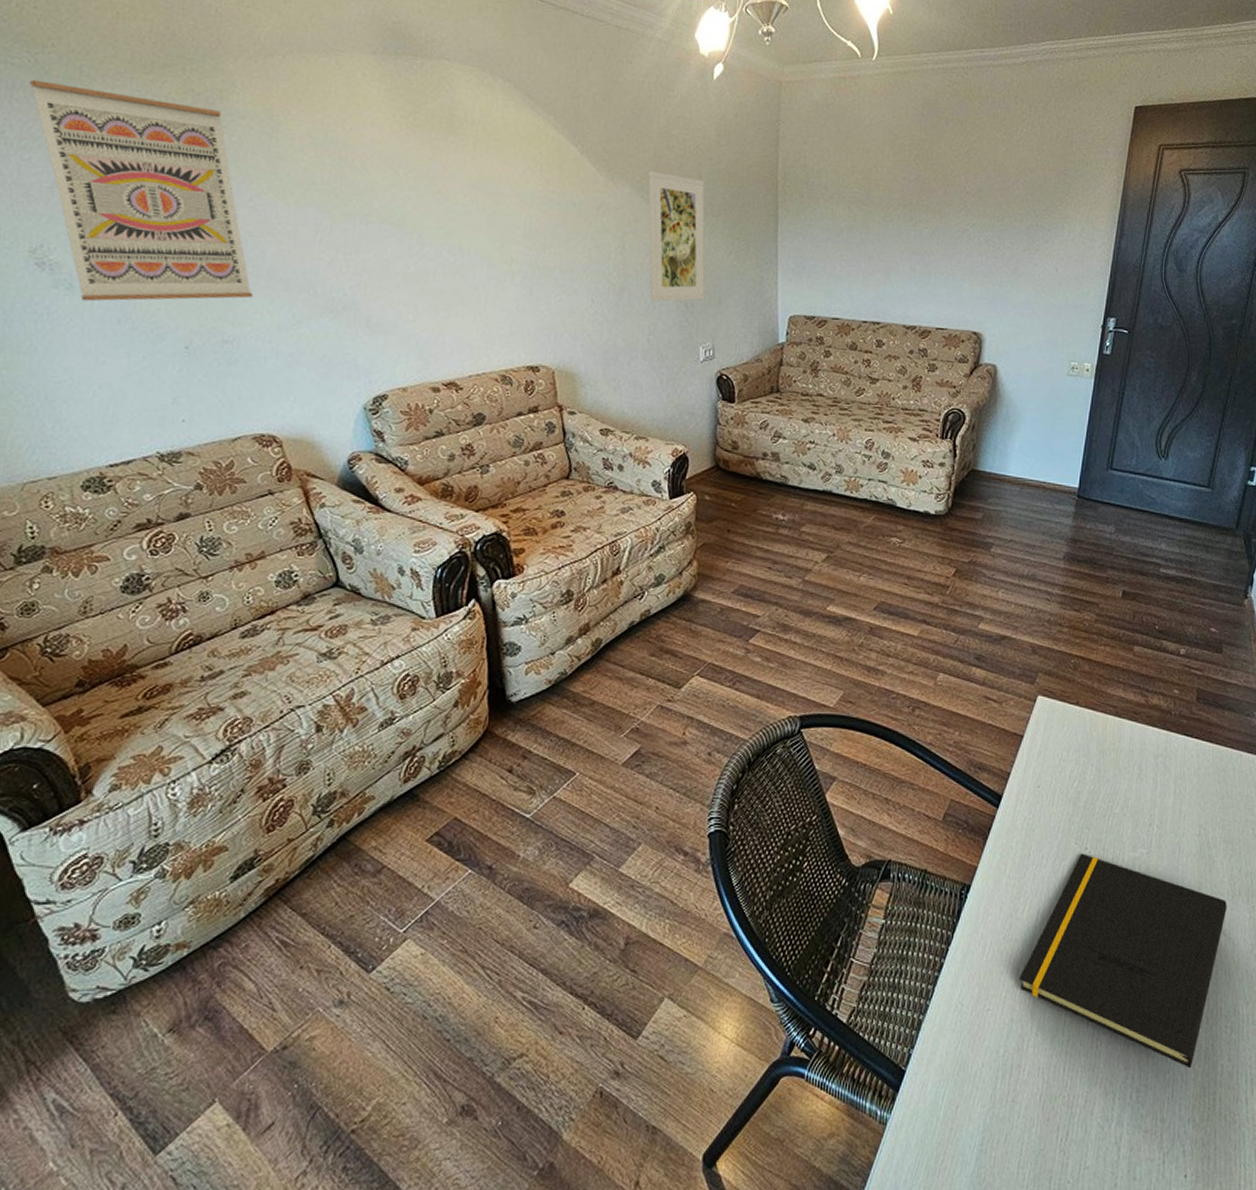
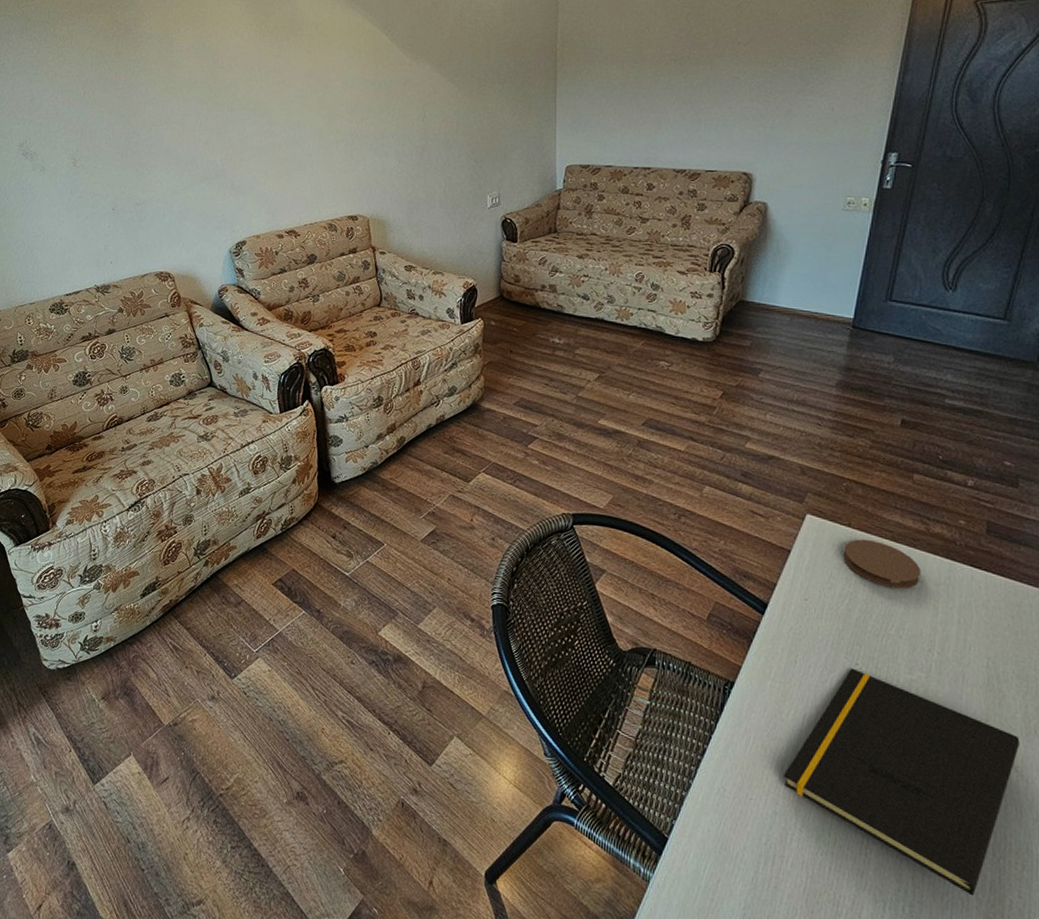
wall art: present [30,79,254,302] -> none [19,25,156,179]
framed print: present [648,171,705,302] -> none [445,50,493,159]
coaster: none [1072,718,1142,765] -> present [843,539,921,589]

